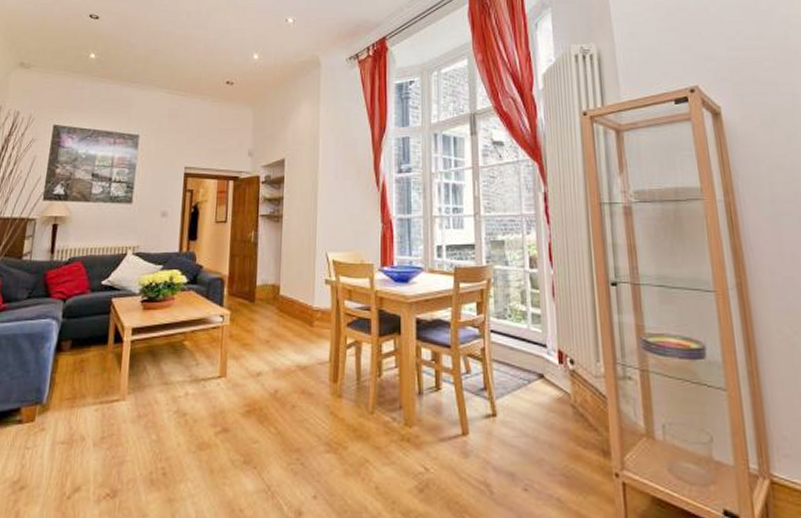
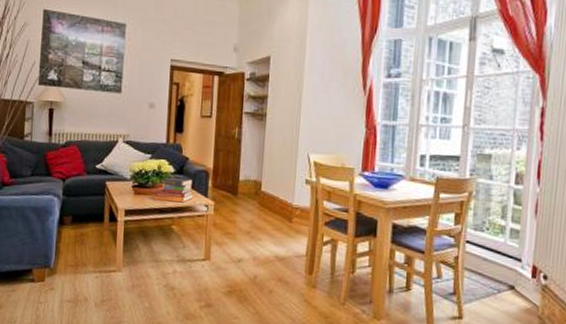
books: none [165,288,208,315] -> present [154,177,194,203]

